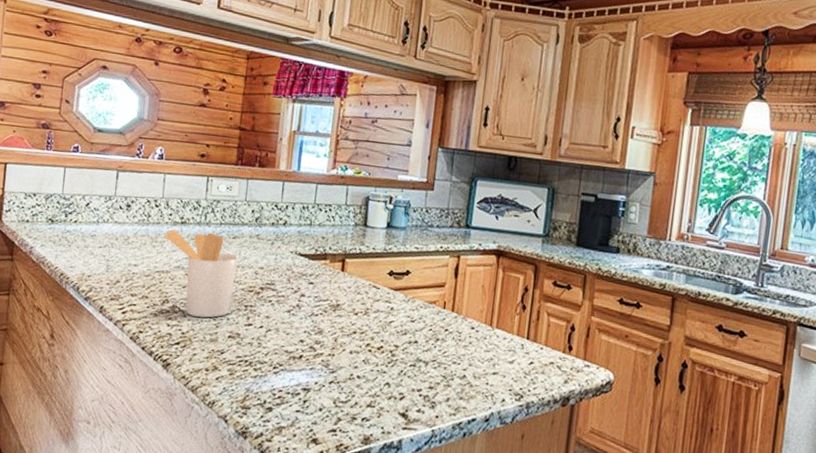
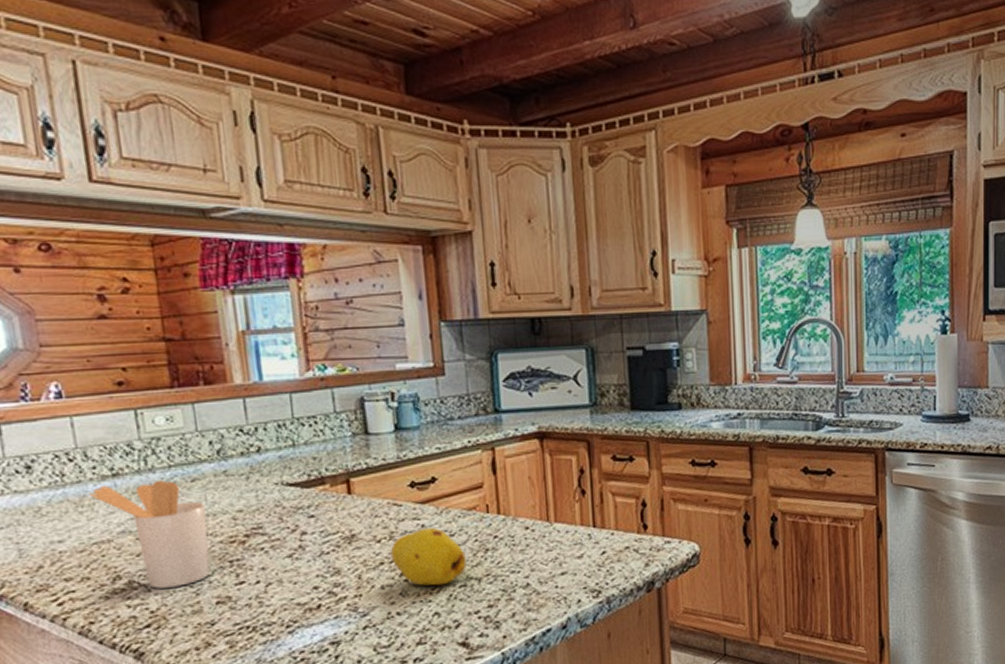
fruit: none [362,310,420,362] -> present [390,527,467,586]

